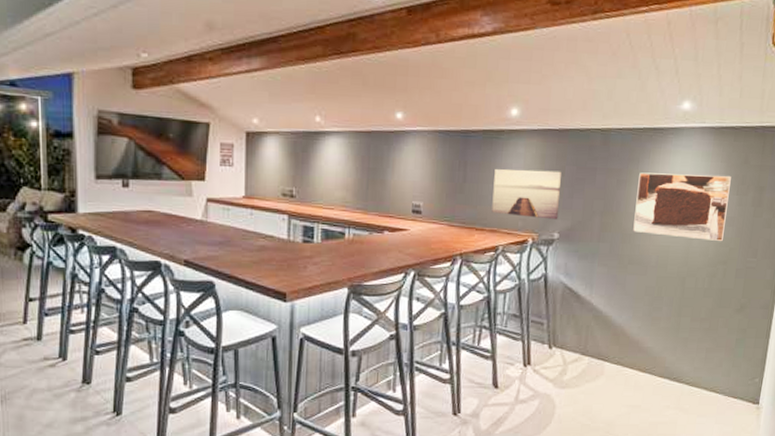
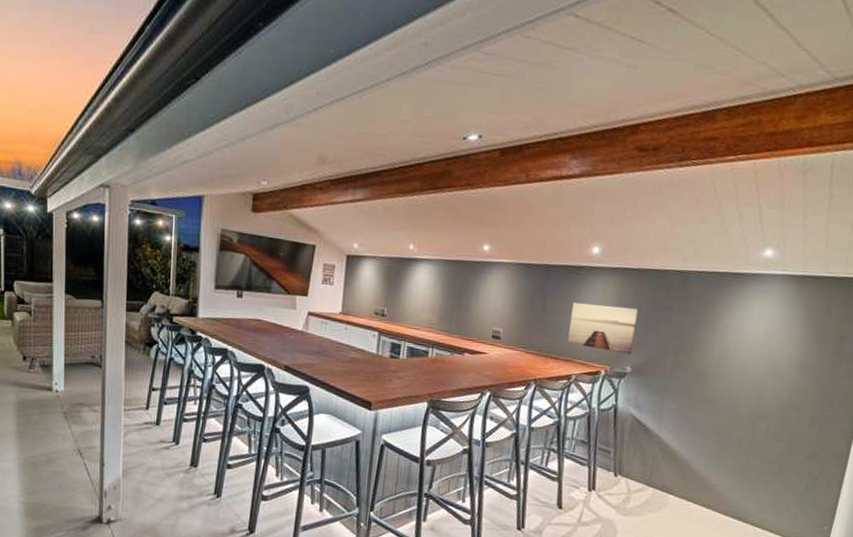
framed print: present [633,172,732,242] -> none [706,315,812,389]

